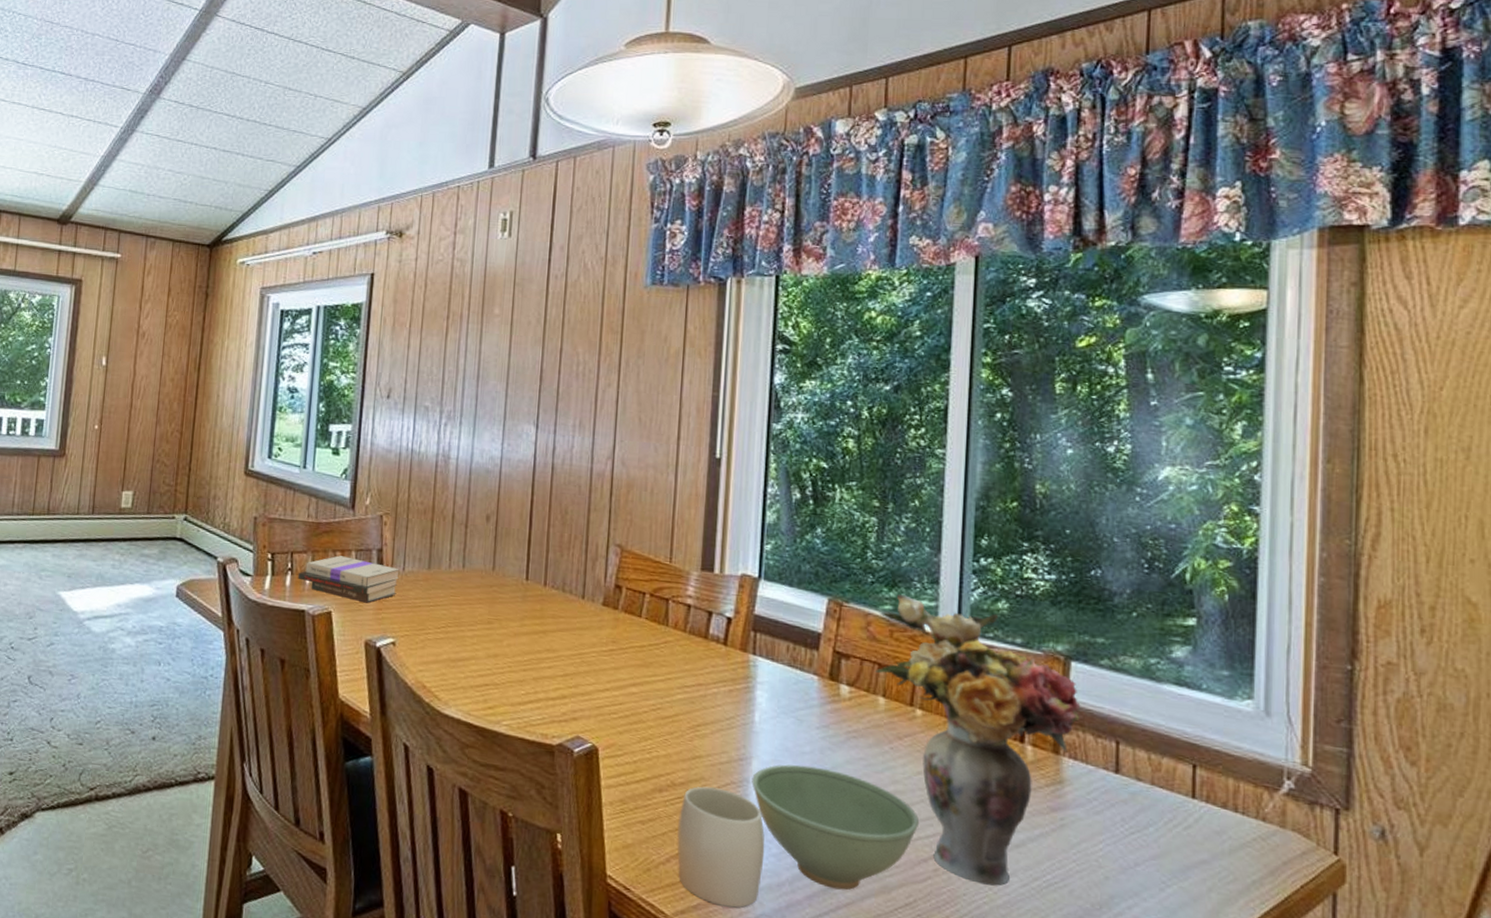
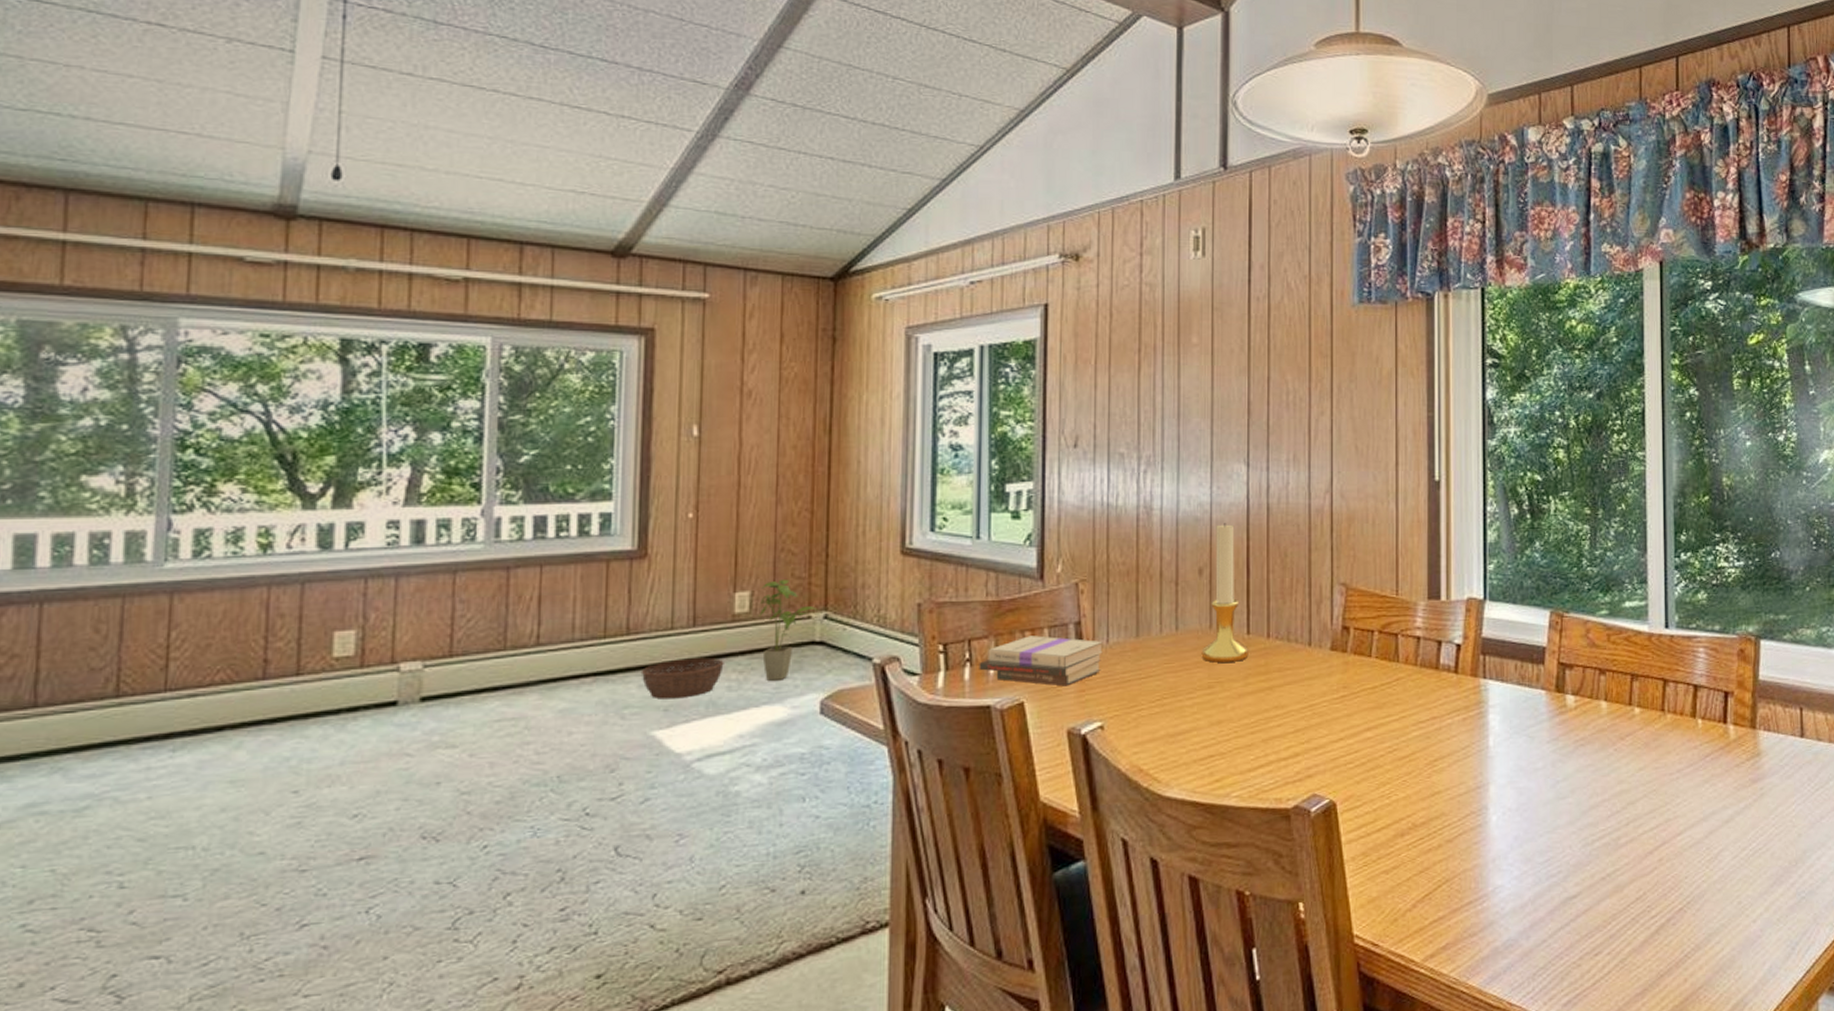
basket: none [54,538,111,569] -> present [640,658,724,699]
house plant: none [138,485,181,565] -> present [759,580,819,681]
candle holder: none [483,477,527,604] -> present [1201,523,1249,663]
mug: present [677,786,765,908] -> none [1422,820,1507,941]
bowl: present [751,764,920,890] -> none [1490,781,1644,899]
flower arrangement: present [874,594,1081,886] -> none [1596,598,1771,864]

